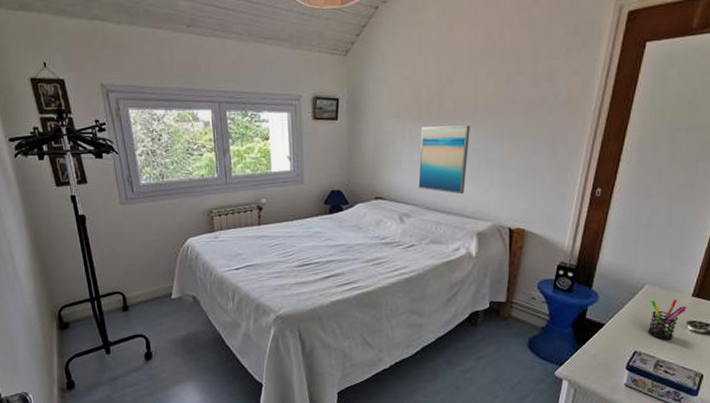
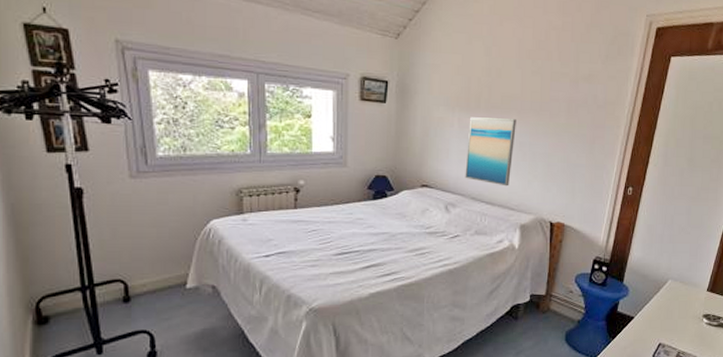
pen holder: present [647,299,687,341] -> none [670,293,703,333]

